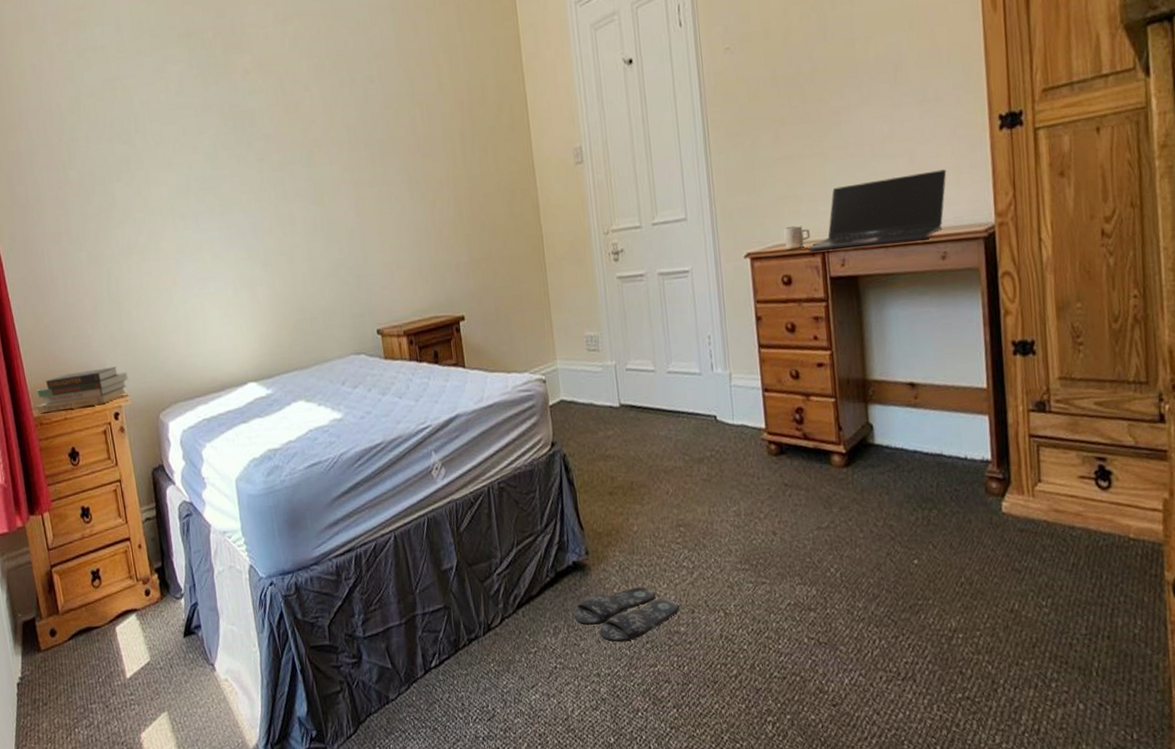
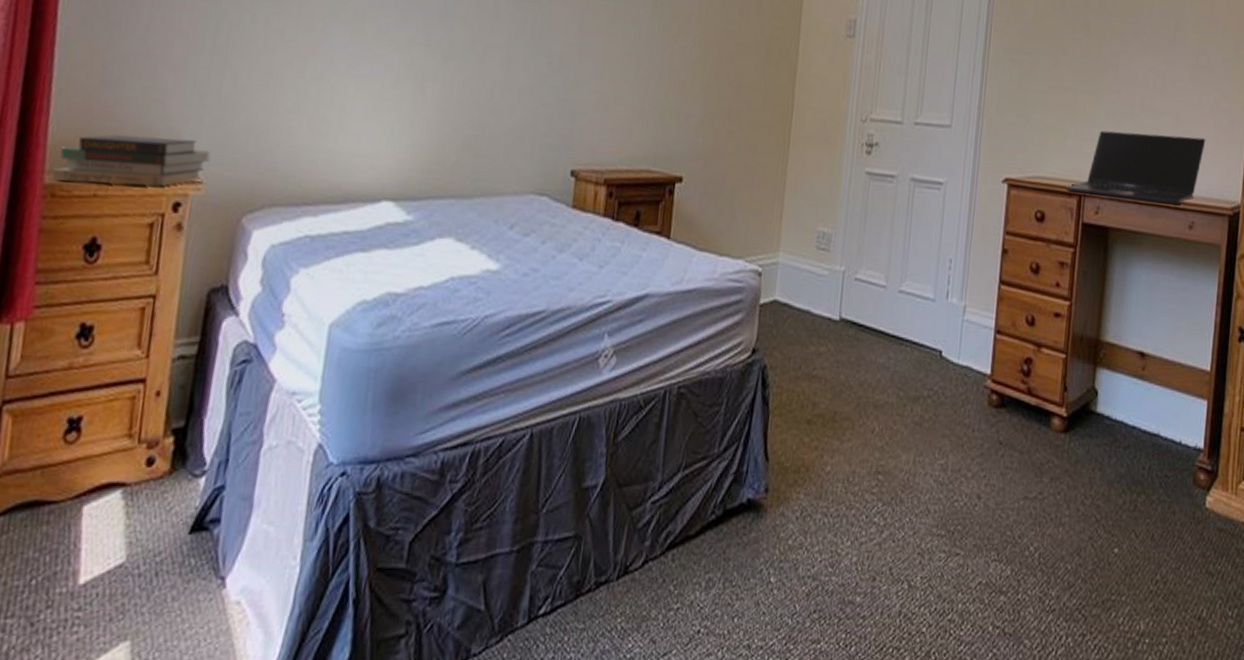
slippers: present [574,587,680,642] -> none [734,541,860,607]
mug: present [783,225,811,250] -> none [1044,159,1072,185]

